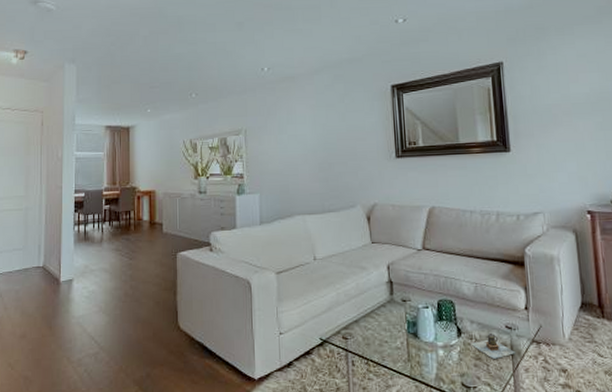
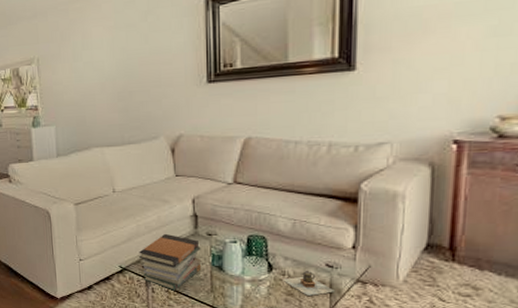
book stack: none [339,301,399,362] -> present [139,233,202,291]

